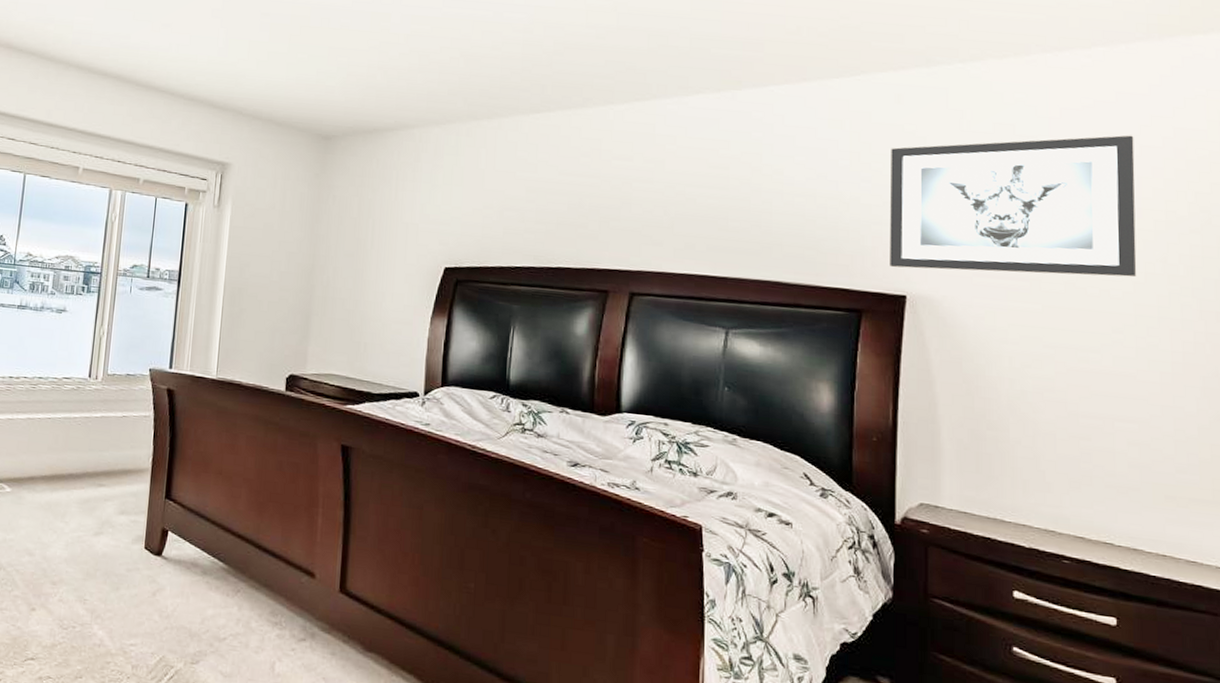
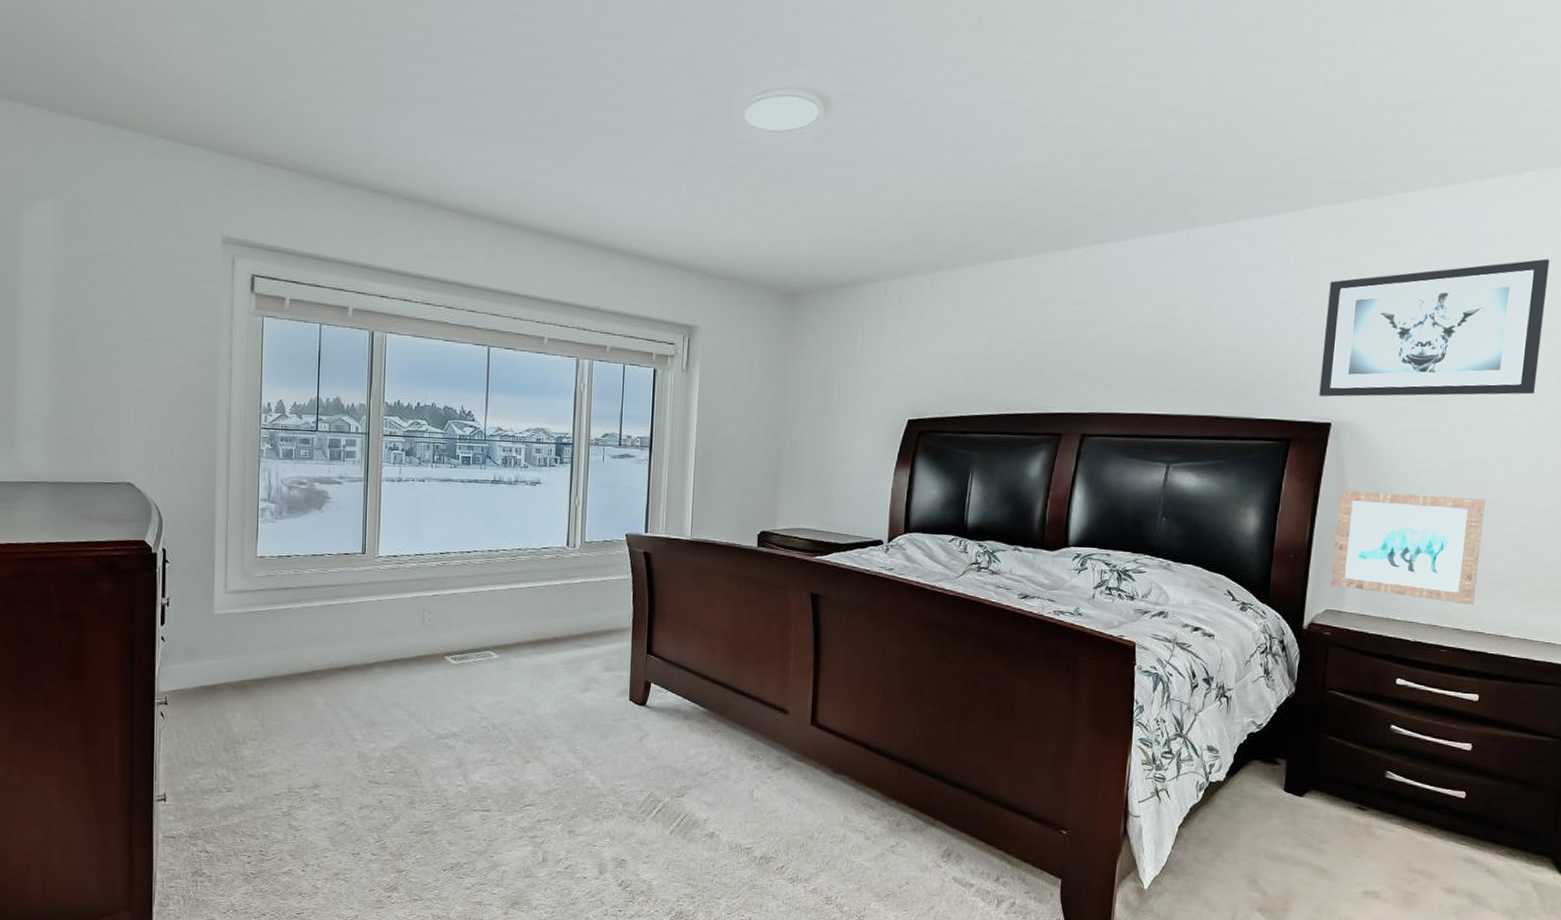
wall art: none [923,369,1096,511] -> present [1331,490,1485,606]

